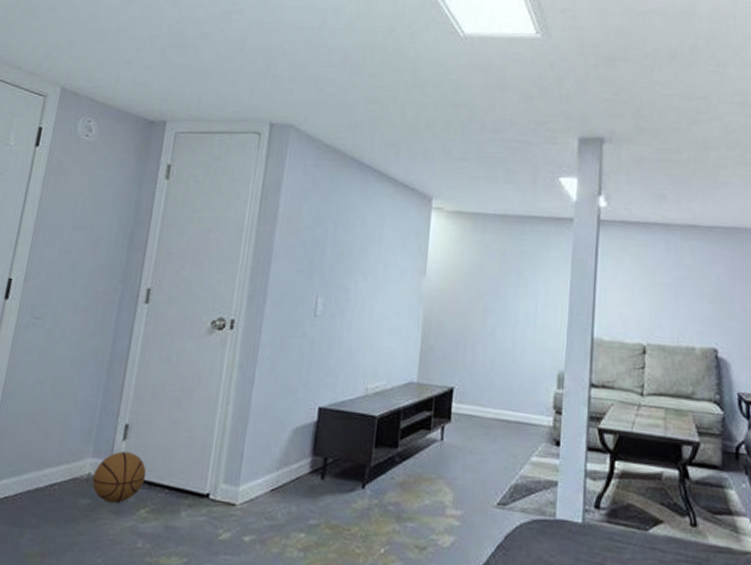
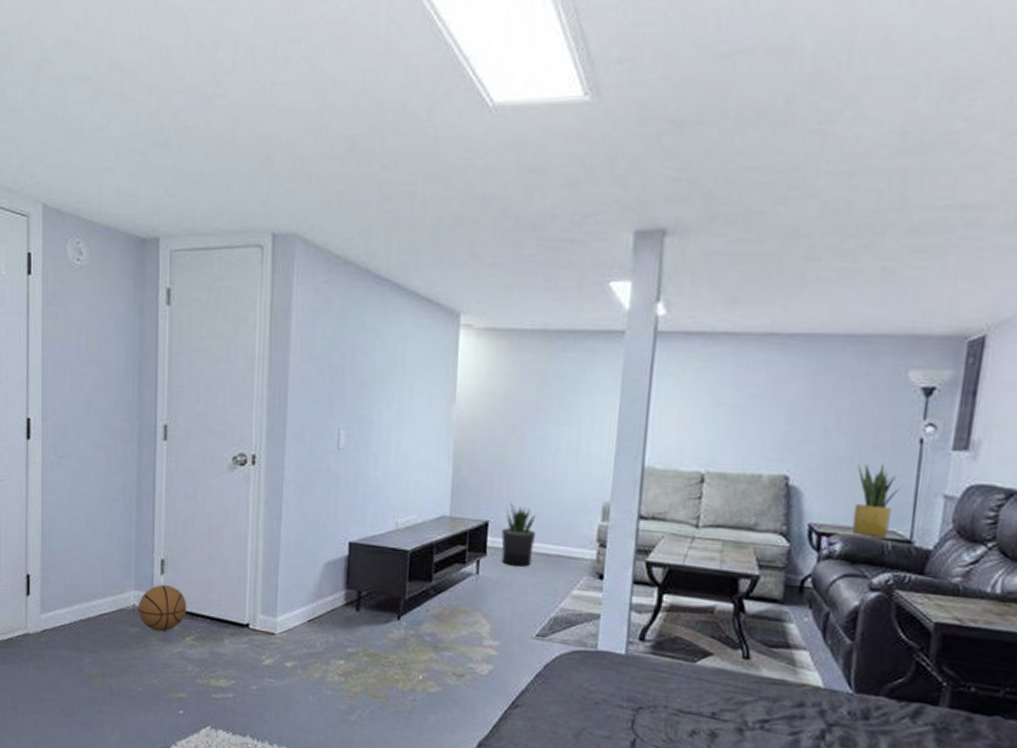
planter: none [465,371,498,433] -> present [501,504,536,567]

